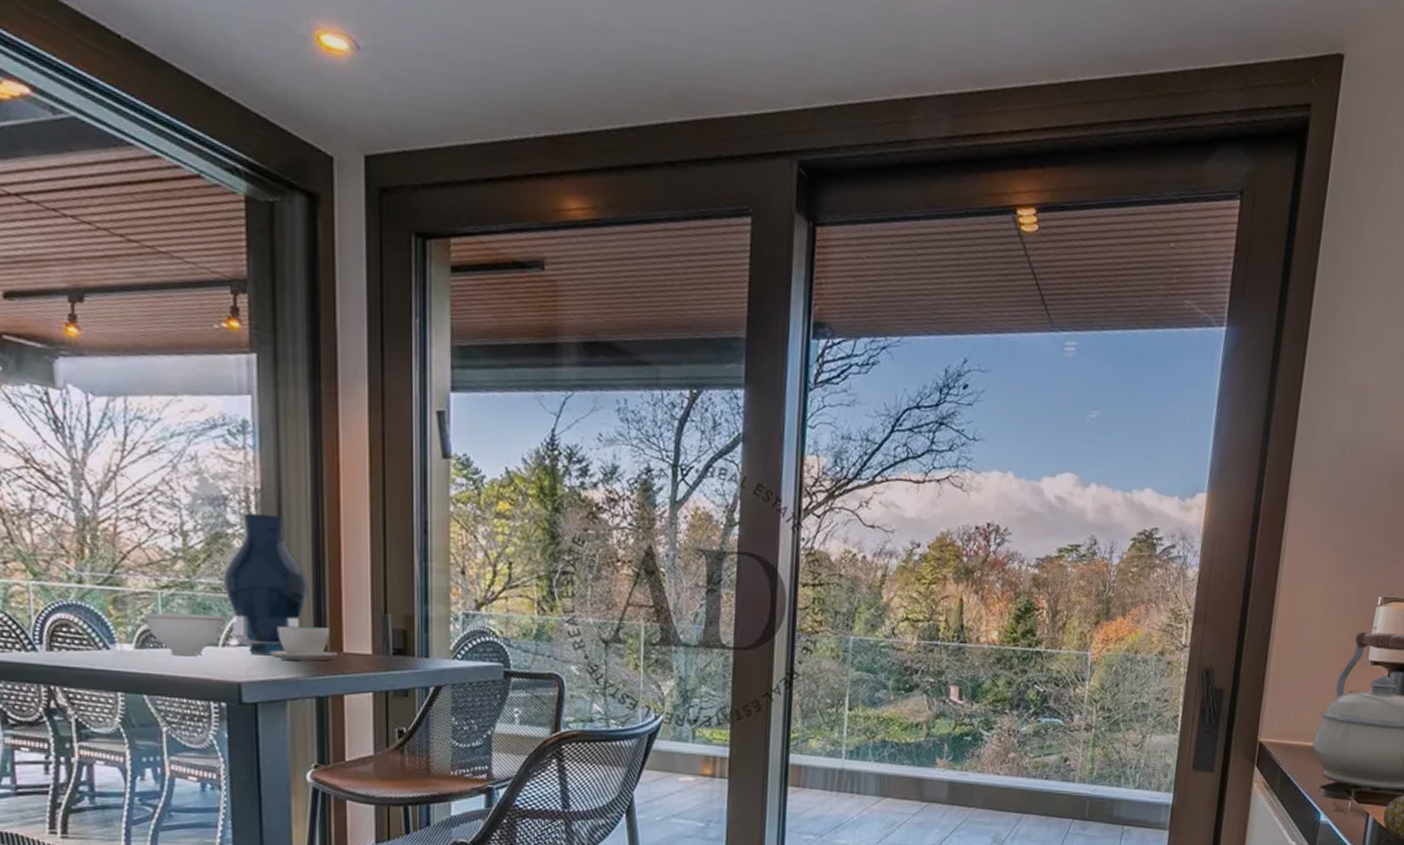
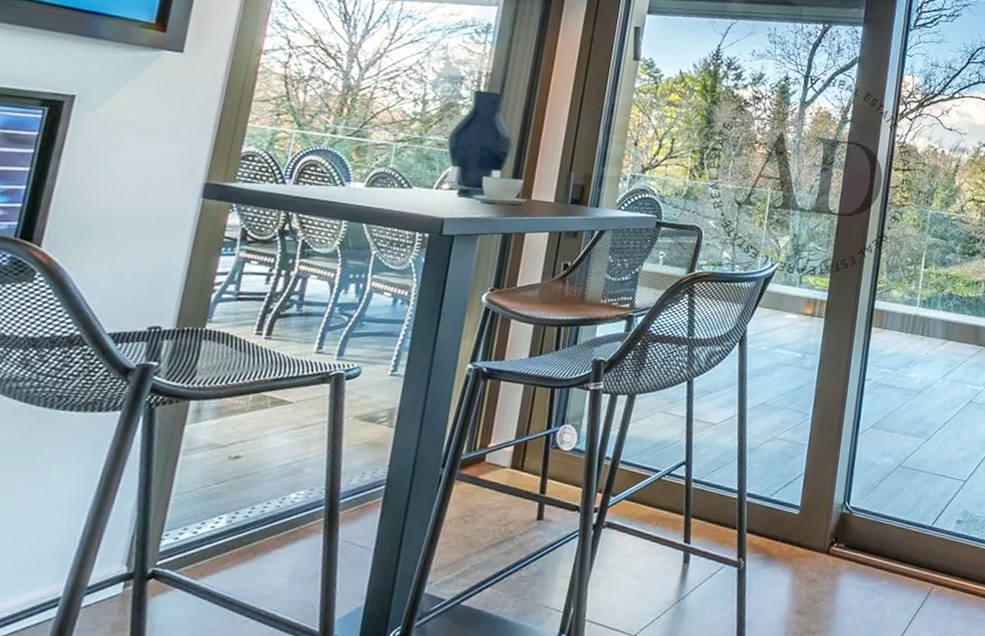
bowl: present [142,612,225,655] -> none [377,159,443,195]

